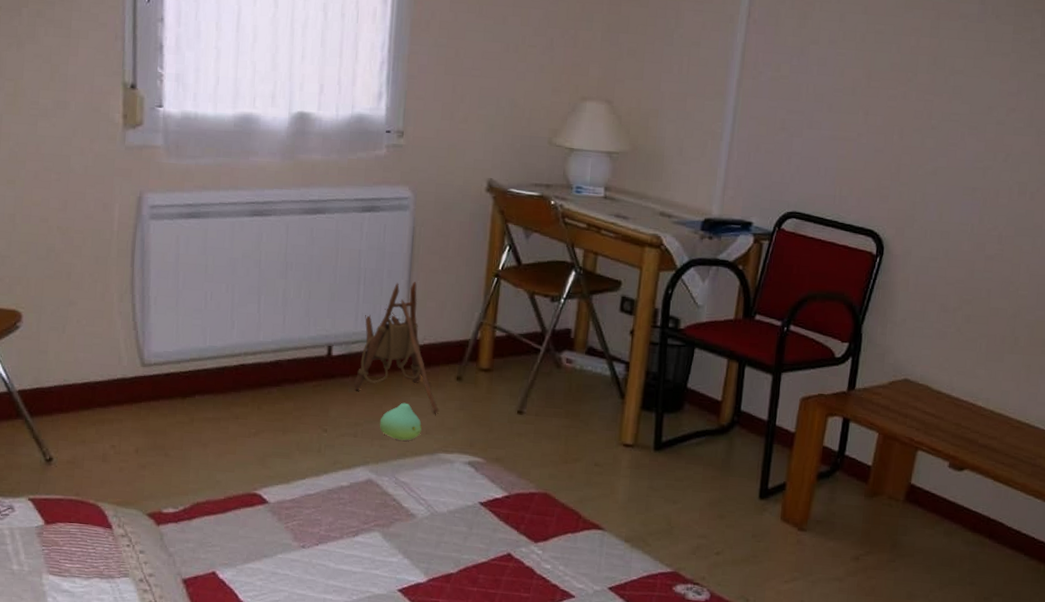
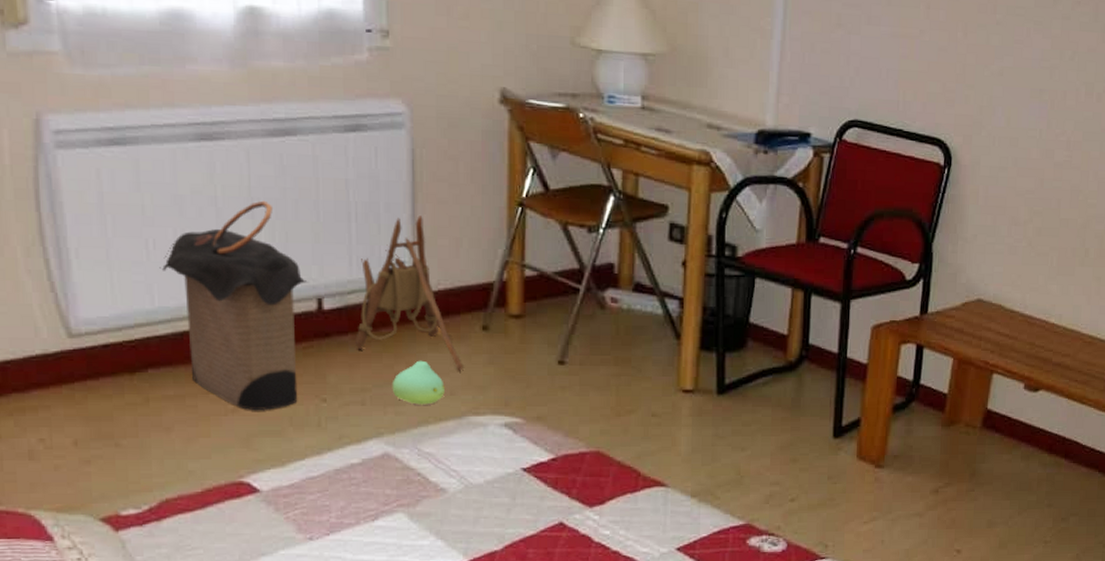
laundry hamper: none [213,264,323,436] -> present [159,200,309,411]

